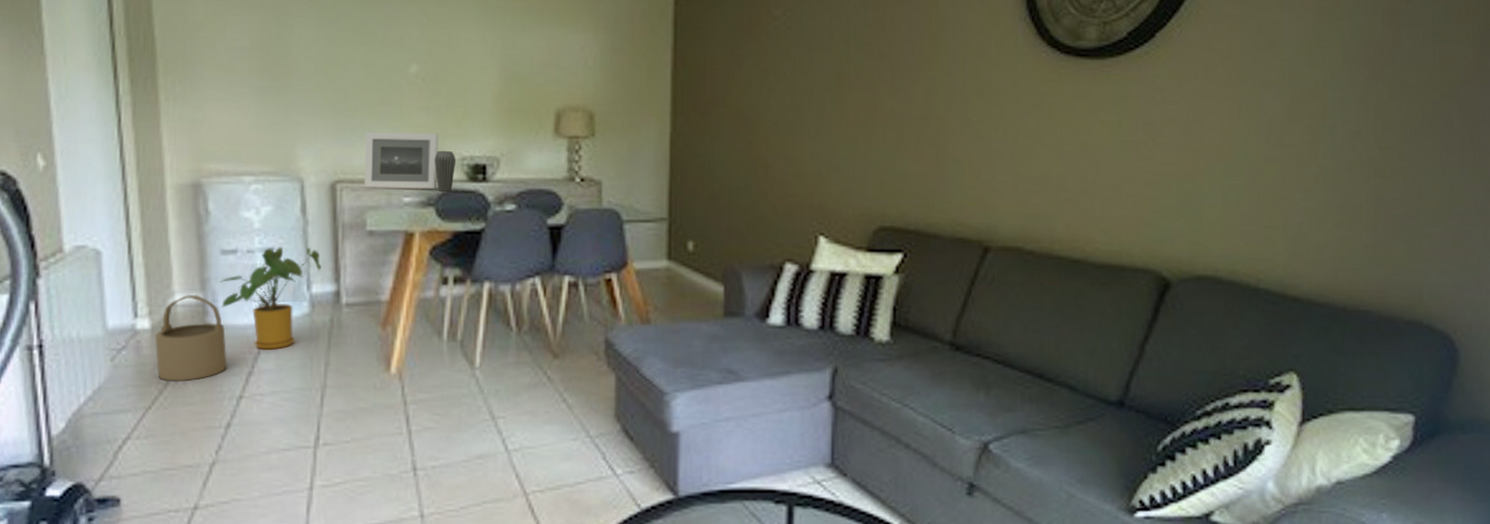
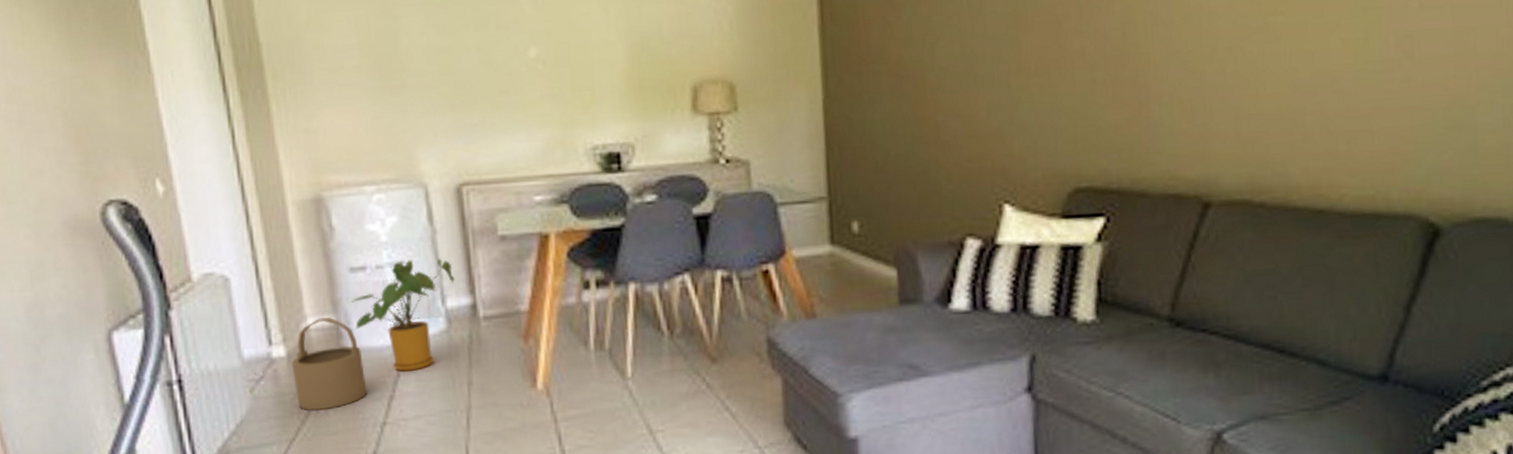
picture frame: present [364,131,438,190] -> none [488,121,570,189]
vase: present [434,150,457,191] -> none [563,140,588,186]

